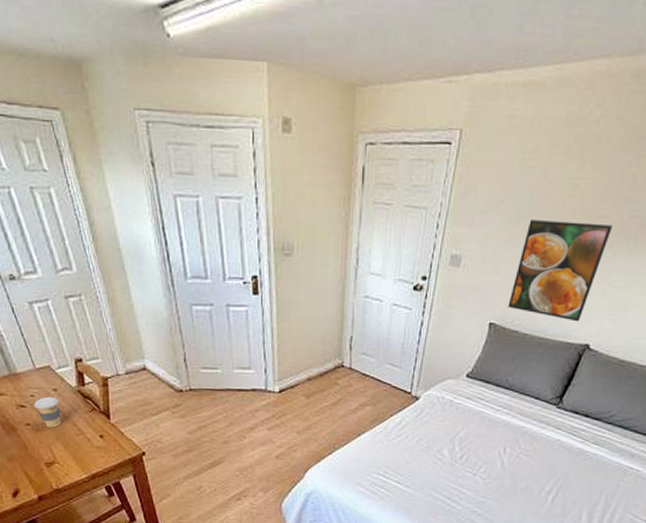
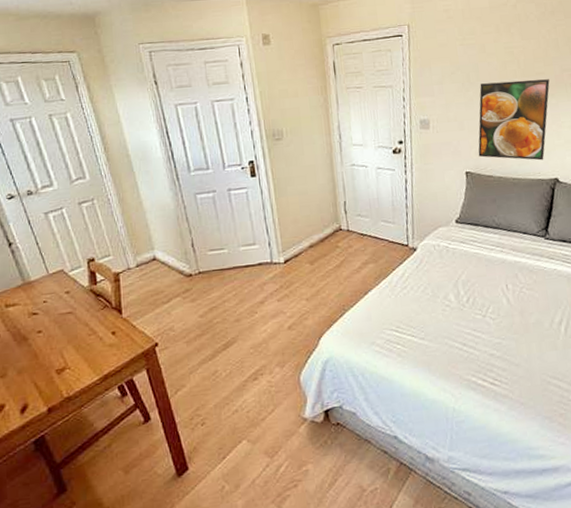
coffee cup: present [33,396,61,428] -> none [45,299,73,332]

